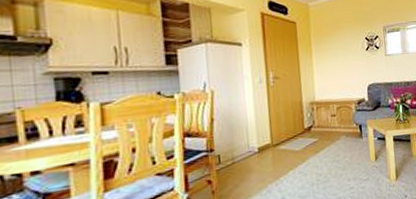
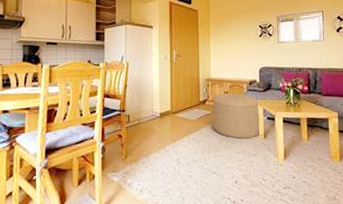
ottoman: none [319,114,371,165] -> present [212,93,260,139]

